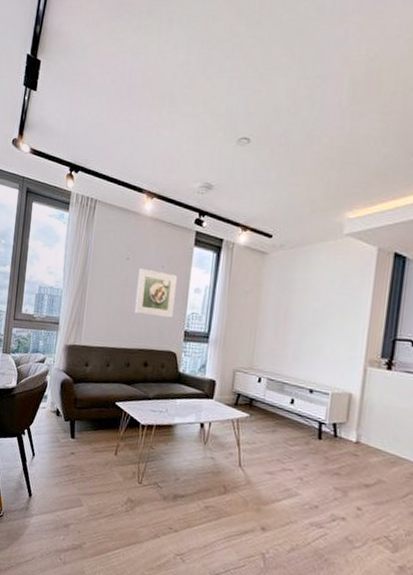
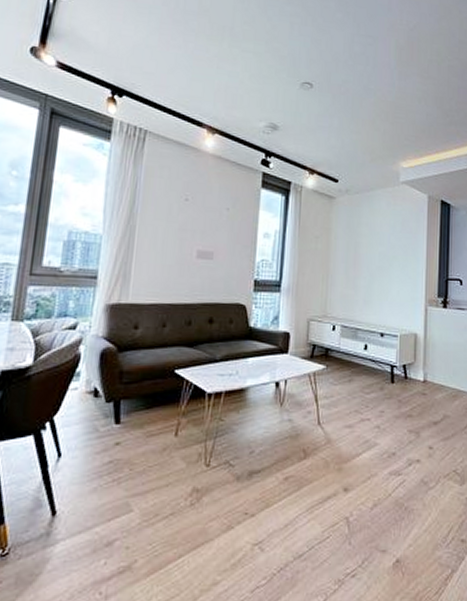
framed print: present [134,268,177,318] -> none [196,210,244,266]

